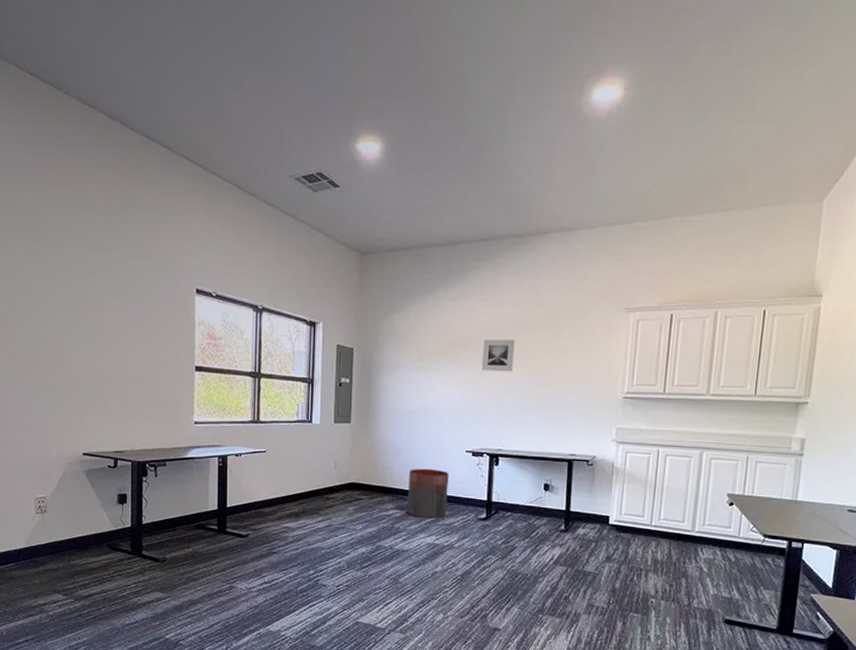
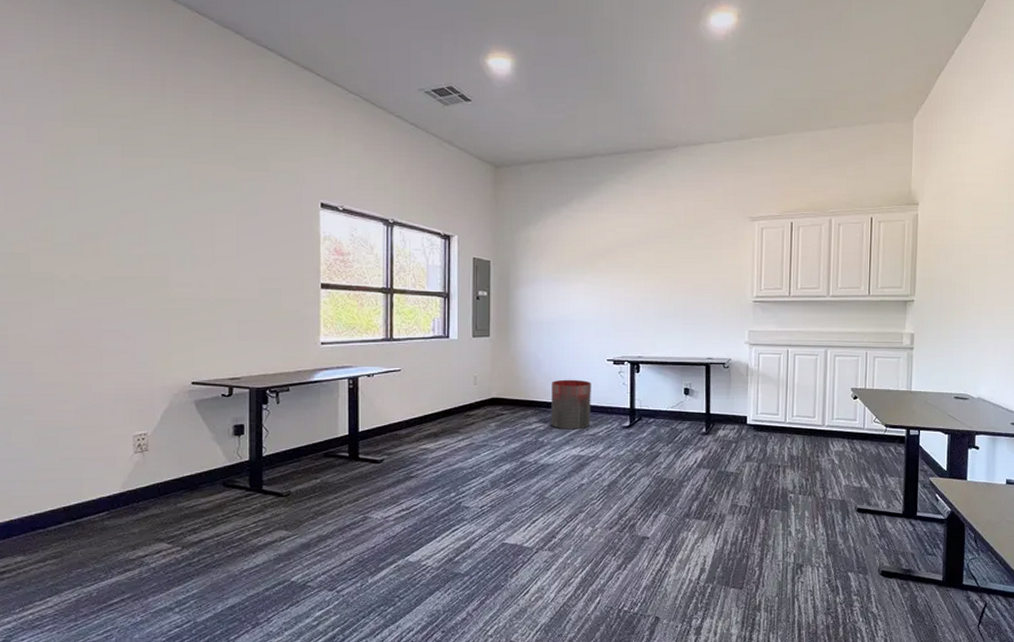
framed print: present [481,339,515,372] -> none [619,249,650,280]

